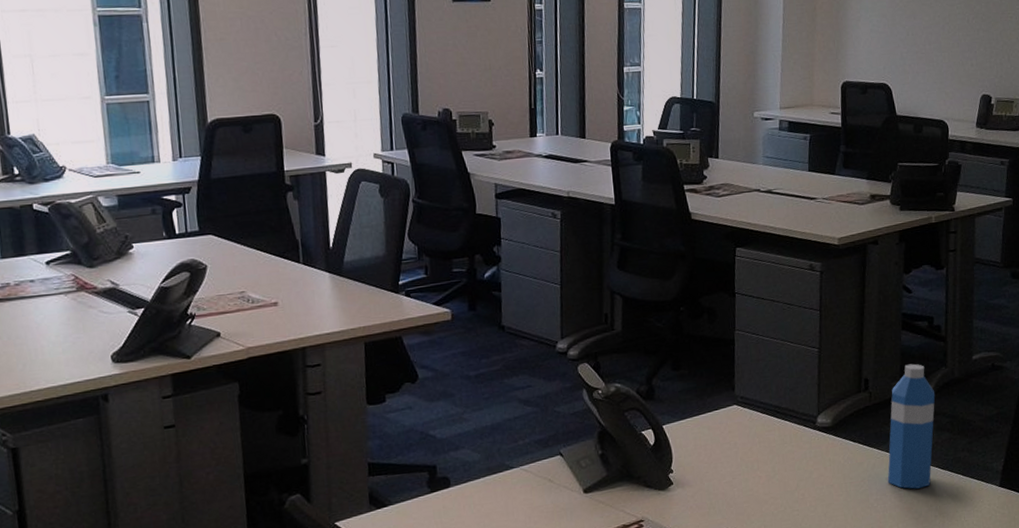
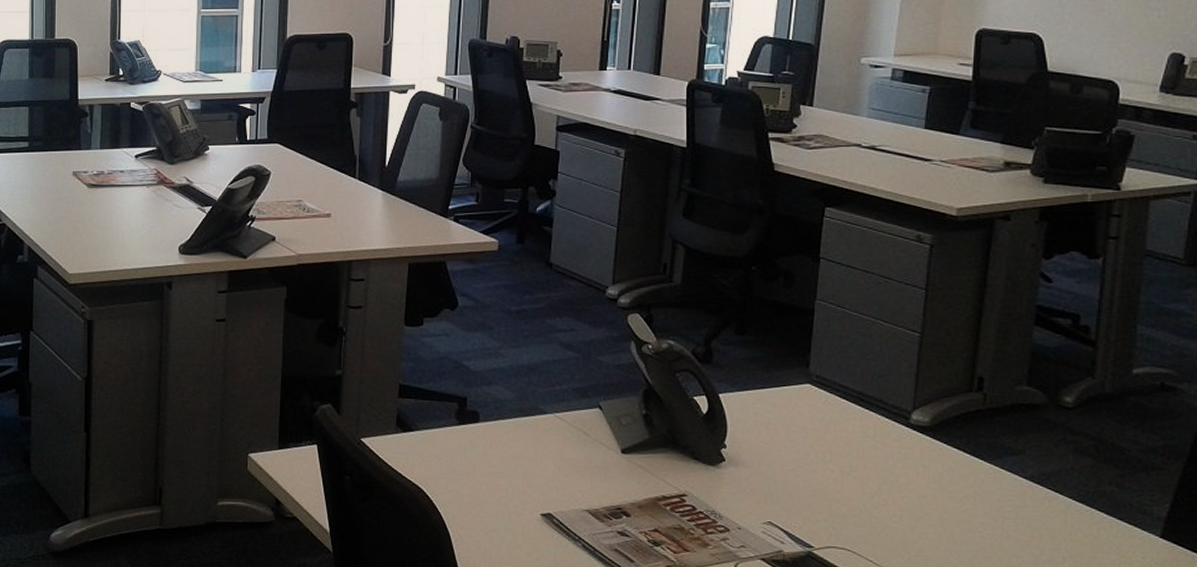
water bottle: present [887,363,935,489] -> none [1000,367,1075,520]

